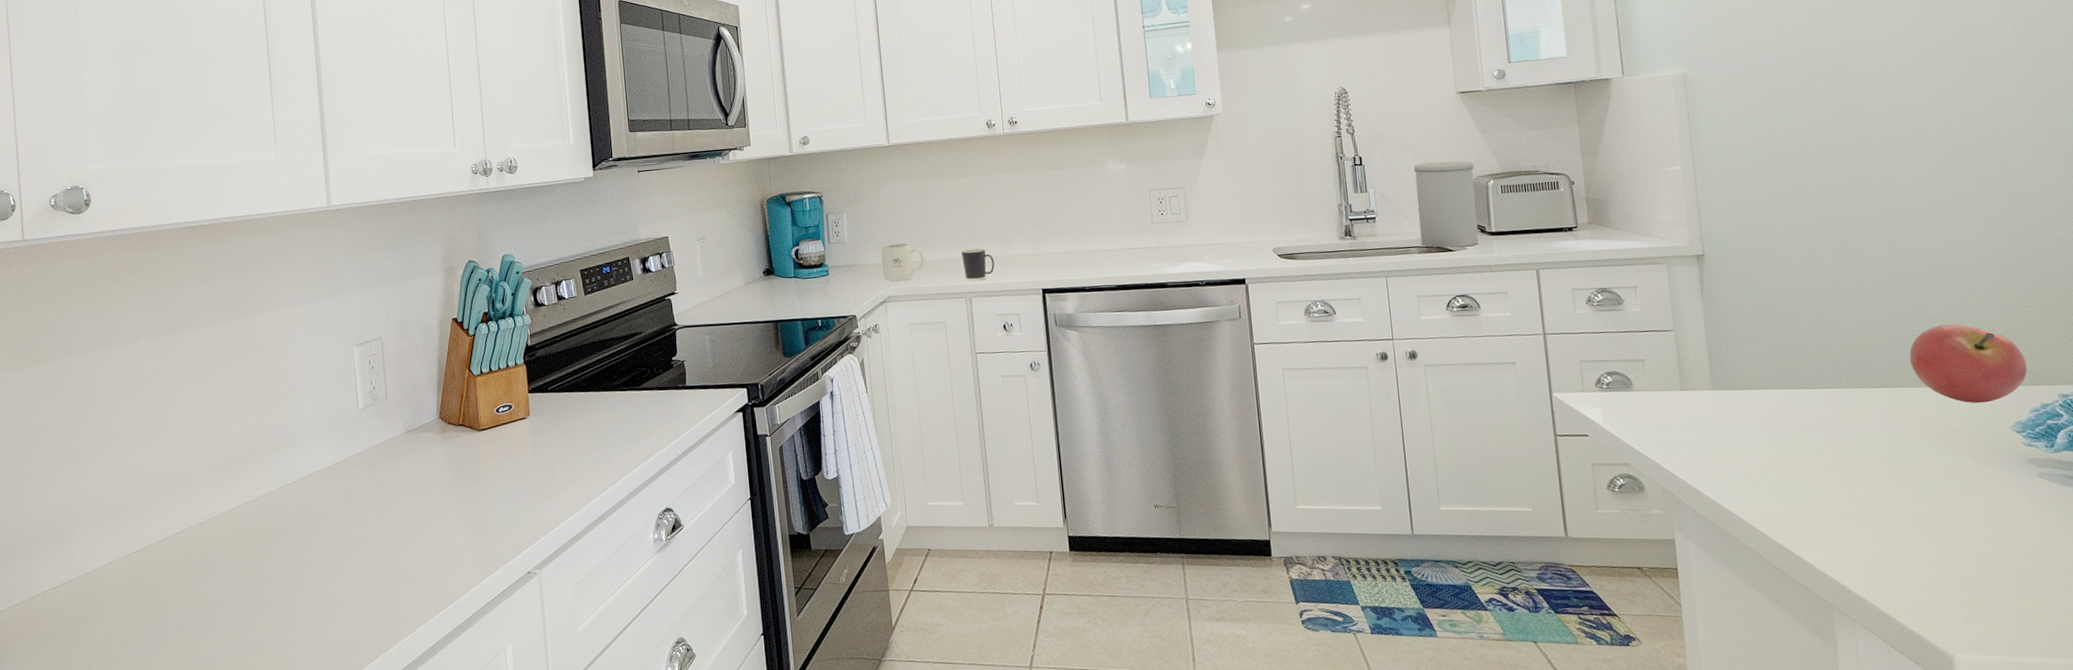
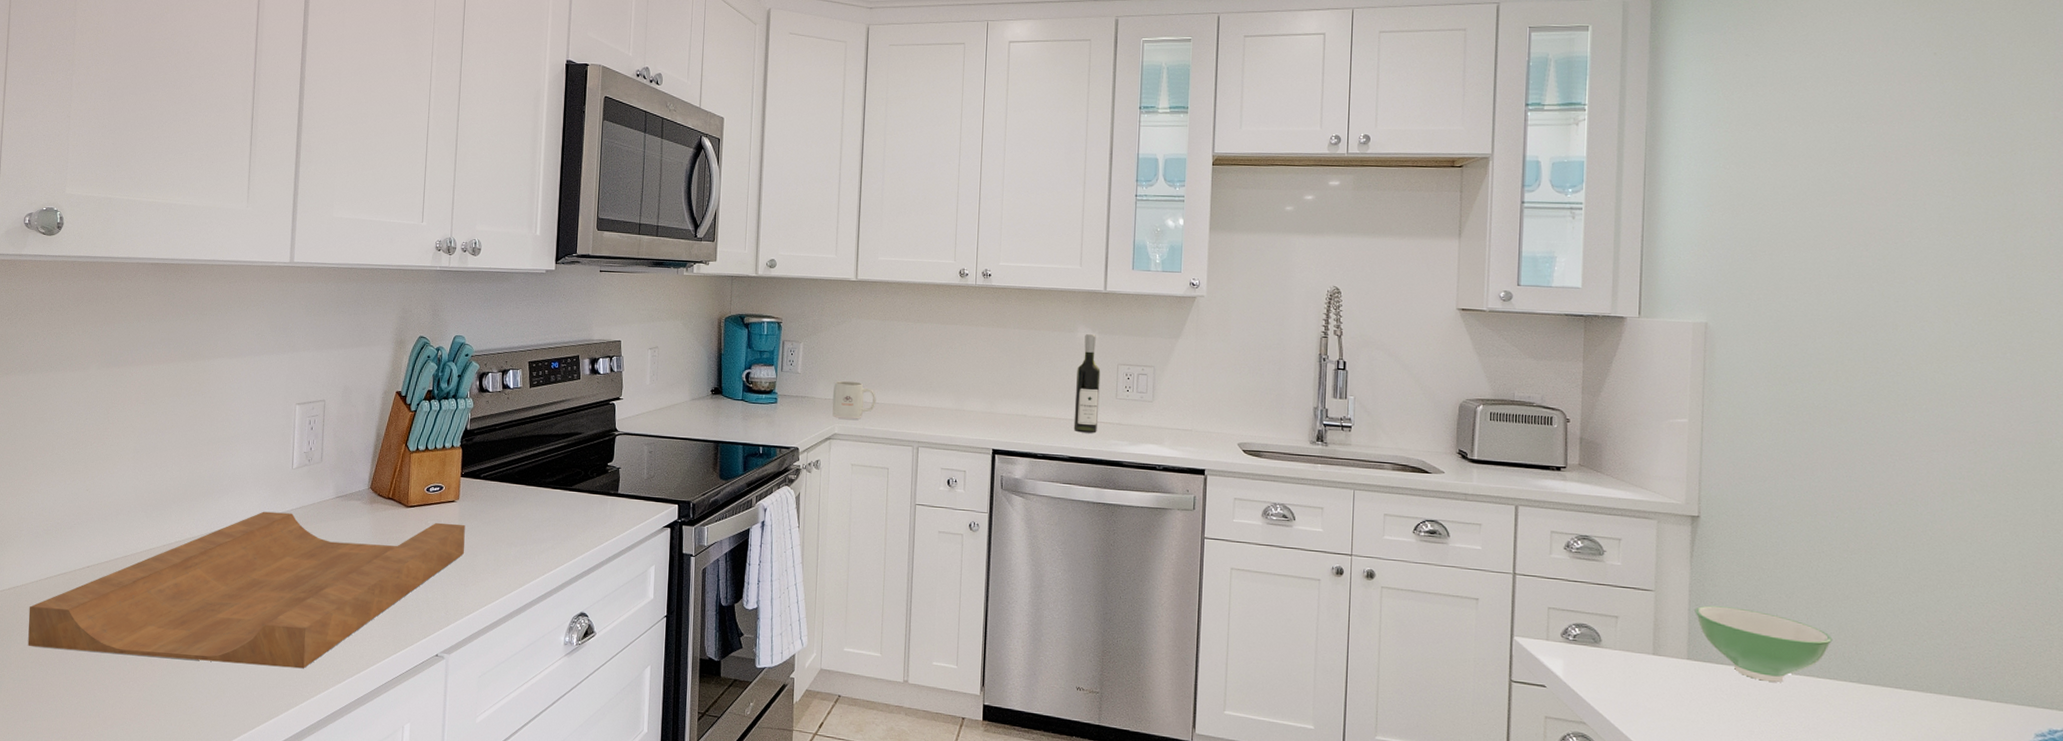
cutting board: none [108,439,542,628] -> present [28,511,465,669]
mug: present [961,248,995,281] -> none [914,398,947,431]
bottle: none [1111,165,1139,261] -> present [1073,334,1101,434]
canister: present [1413,161,1479,248] -> none [1396,377,1465,471]
bowl: none [1712,334,1840,399] -> present [1695,605,1833,682]
fruit: present [1909,324,2028,404] -> none [1909,629,2039,719]

